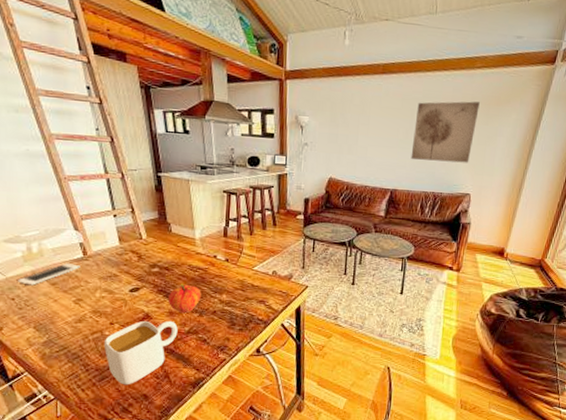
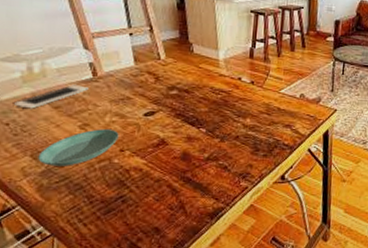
saucer: none [40,304,108,337] -> present [38,129,119,166]
mug: present [103,320,178,385] -> none [112,146,197,218]
fruit: present [167,284,201,314] -> none [186,107,224,139]

